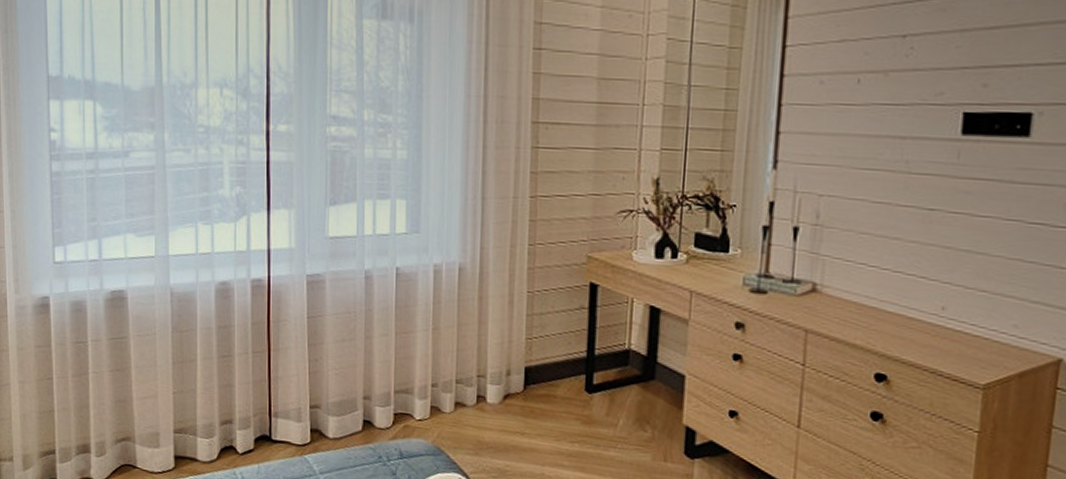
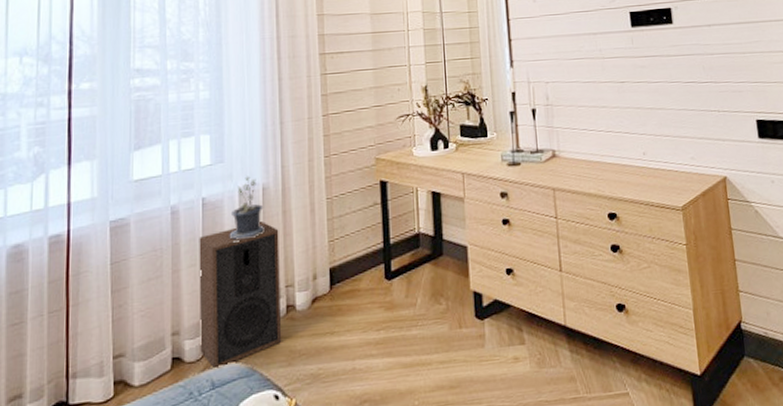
speaker: none [390,304,474,441] -> present [199,222,282,369]
potted plant: none [422,252,460,321] -> present [229,176,266,243]

